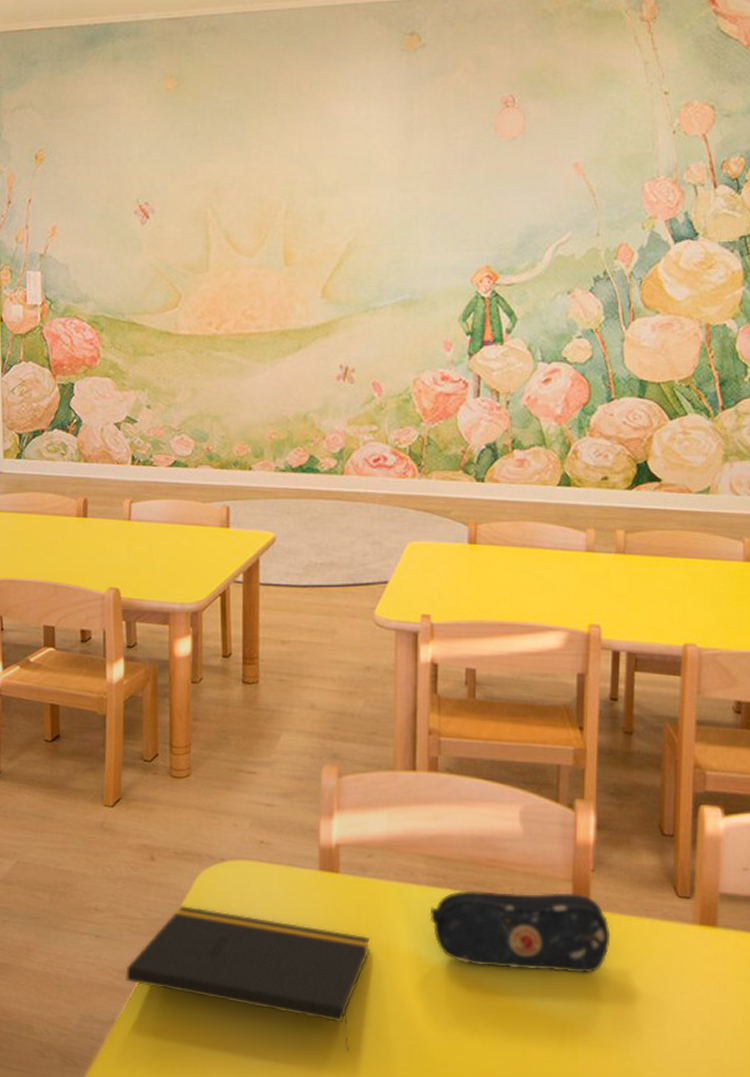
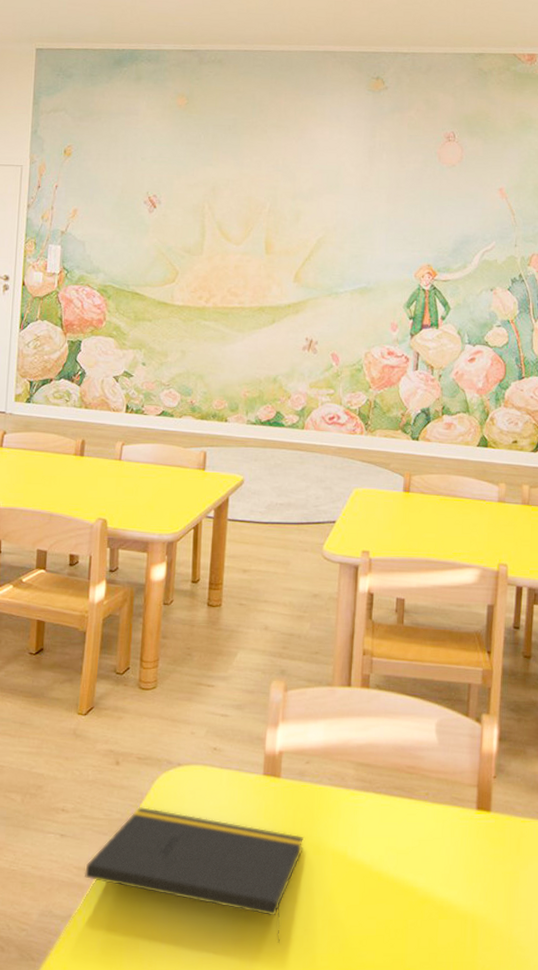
pencil case: present [429,890,611,973] -> none [356,794,508,869]

